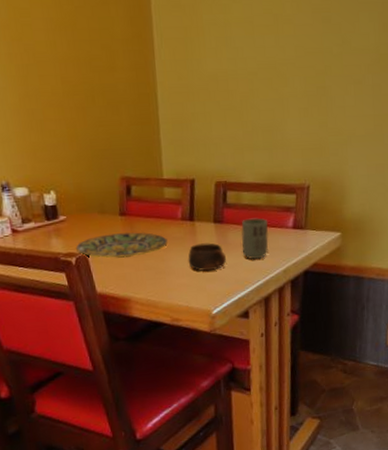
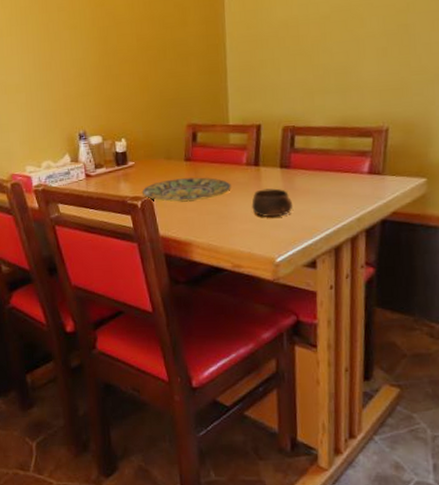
cup: present [241,218,269,260] -> none [309,162,340,207]

